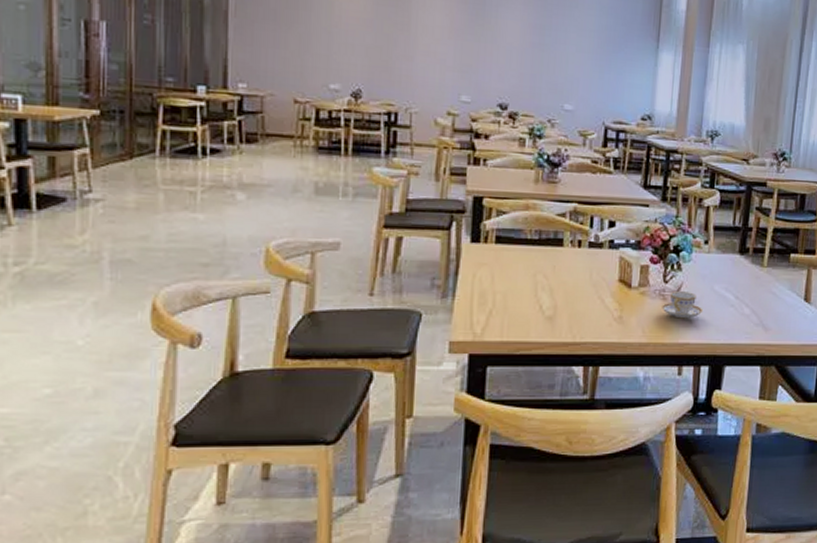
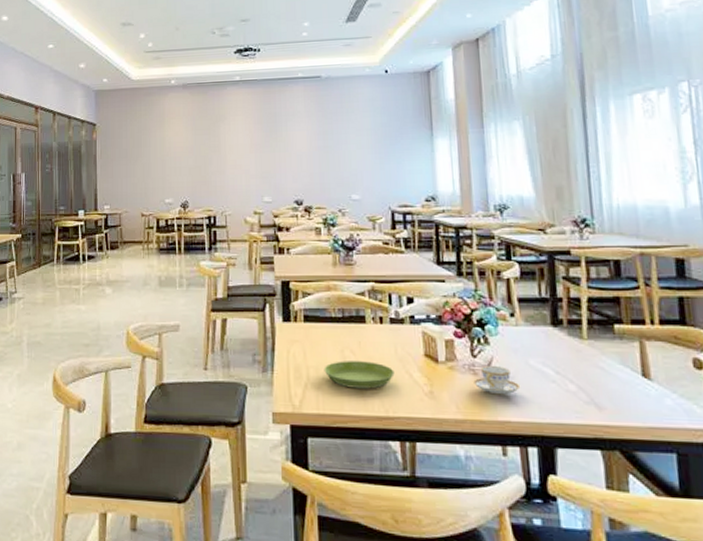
saucer: none [512,286,587,315] -> present [324,361,395,389]

